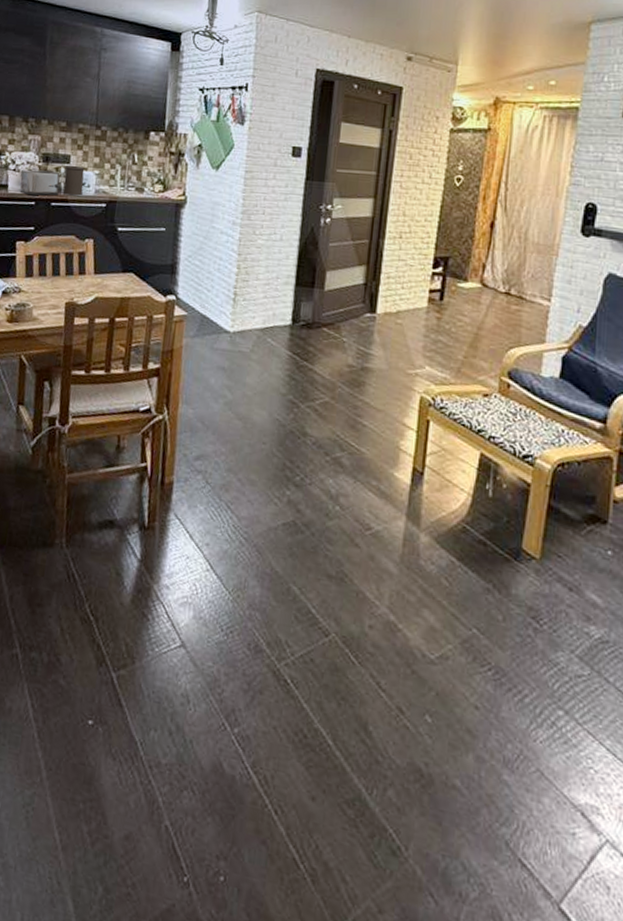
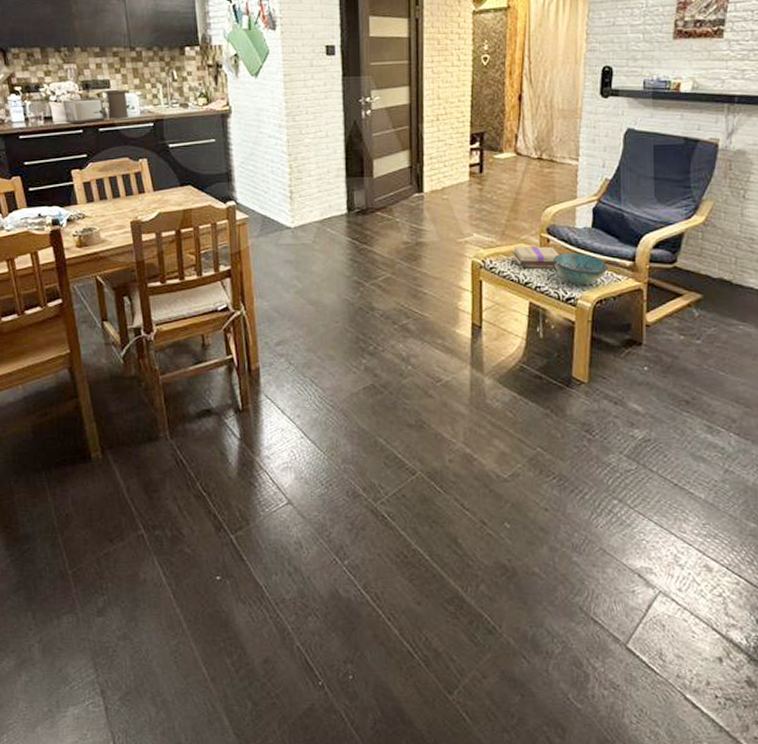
books: none [466,386,520,420] -> present [512,245,559,270]
decorative bowl: none [511,402,575,444] -> present [552,253,608,286]

